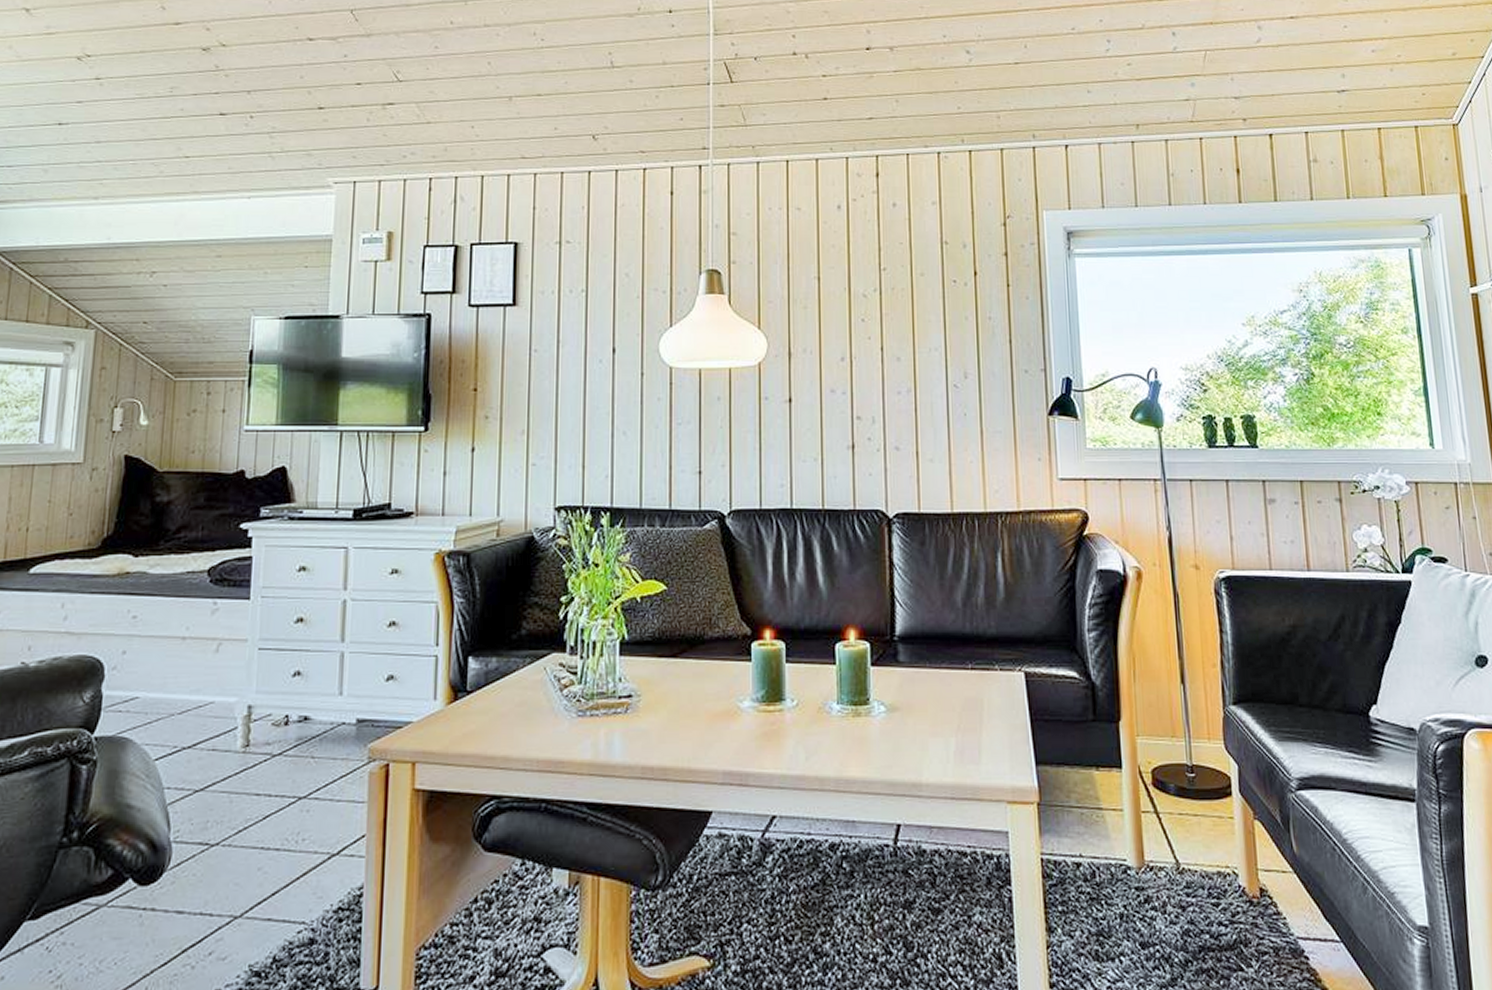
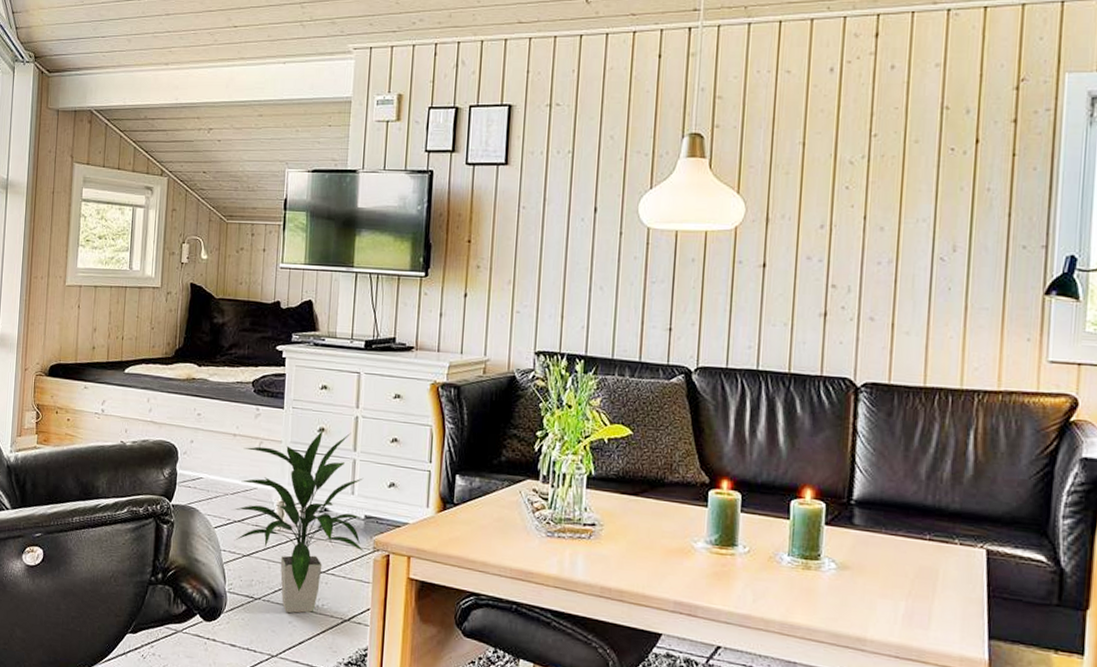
indoor plant: none [181,618,357,858] -> present [233,428,364,613]

